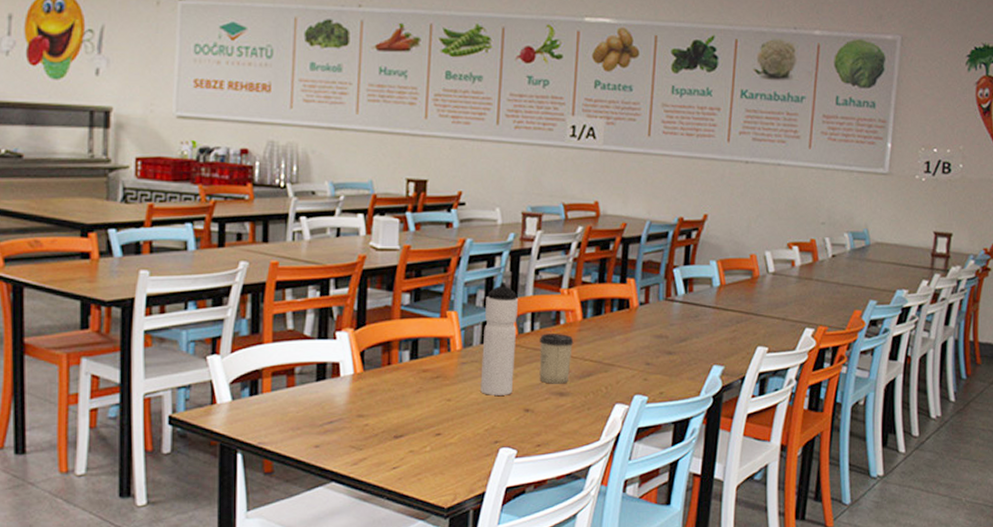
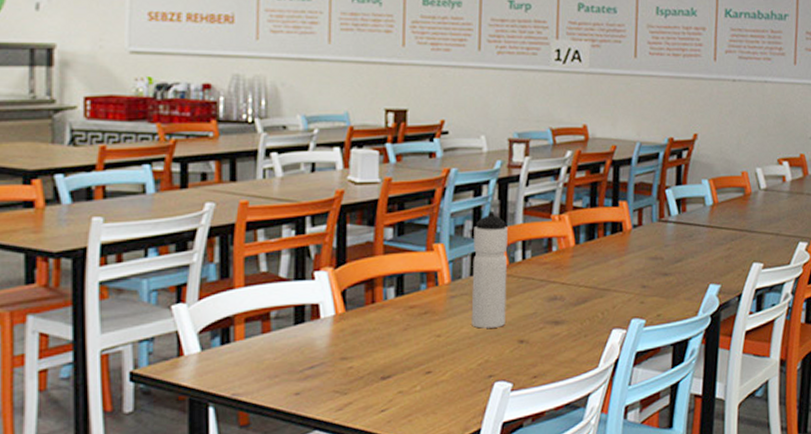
cup: present [539,334,574,384] -> none [531,261,567,313]

